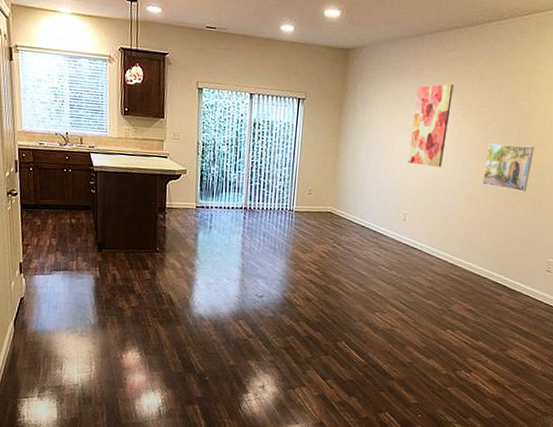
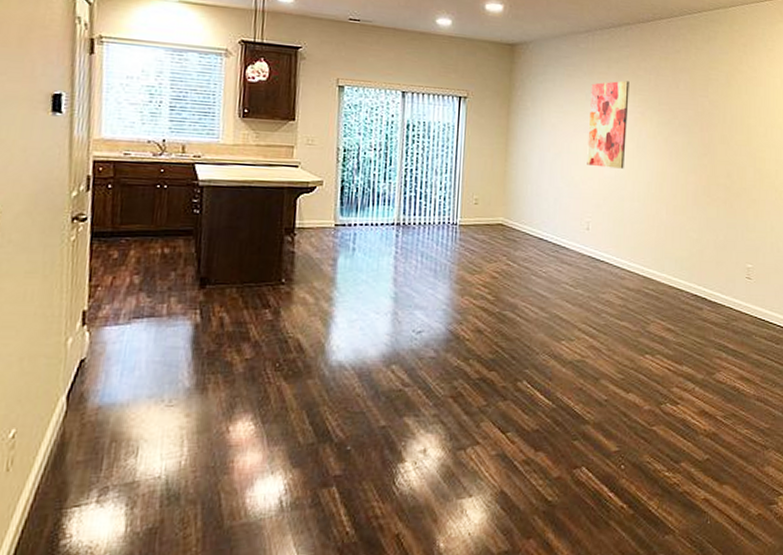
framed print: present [482,143,535,192] -> none [669,142,719,192]

